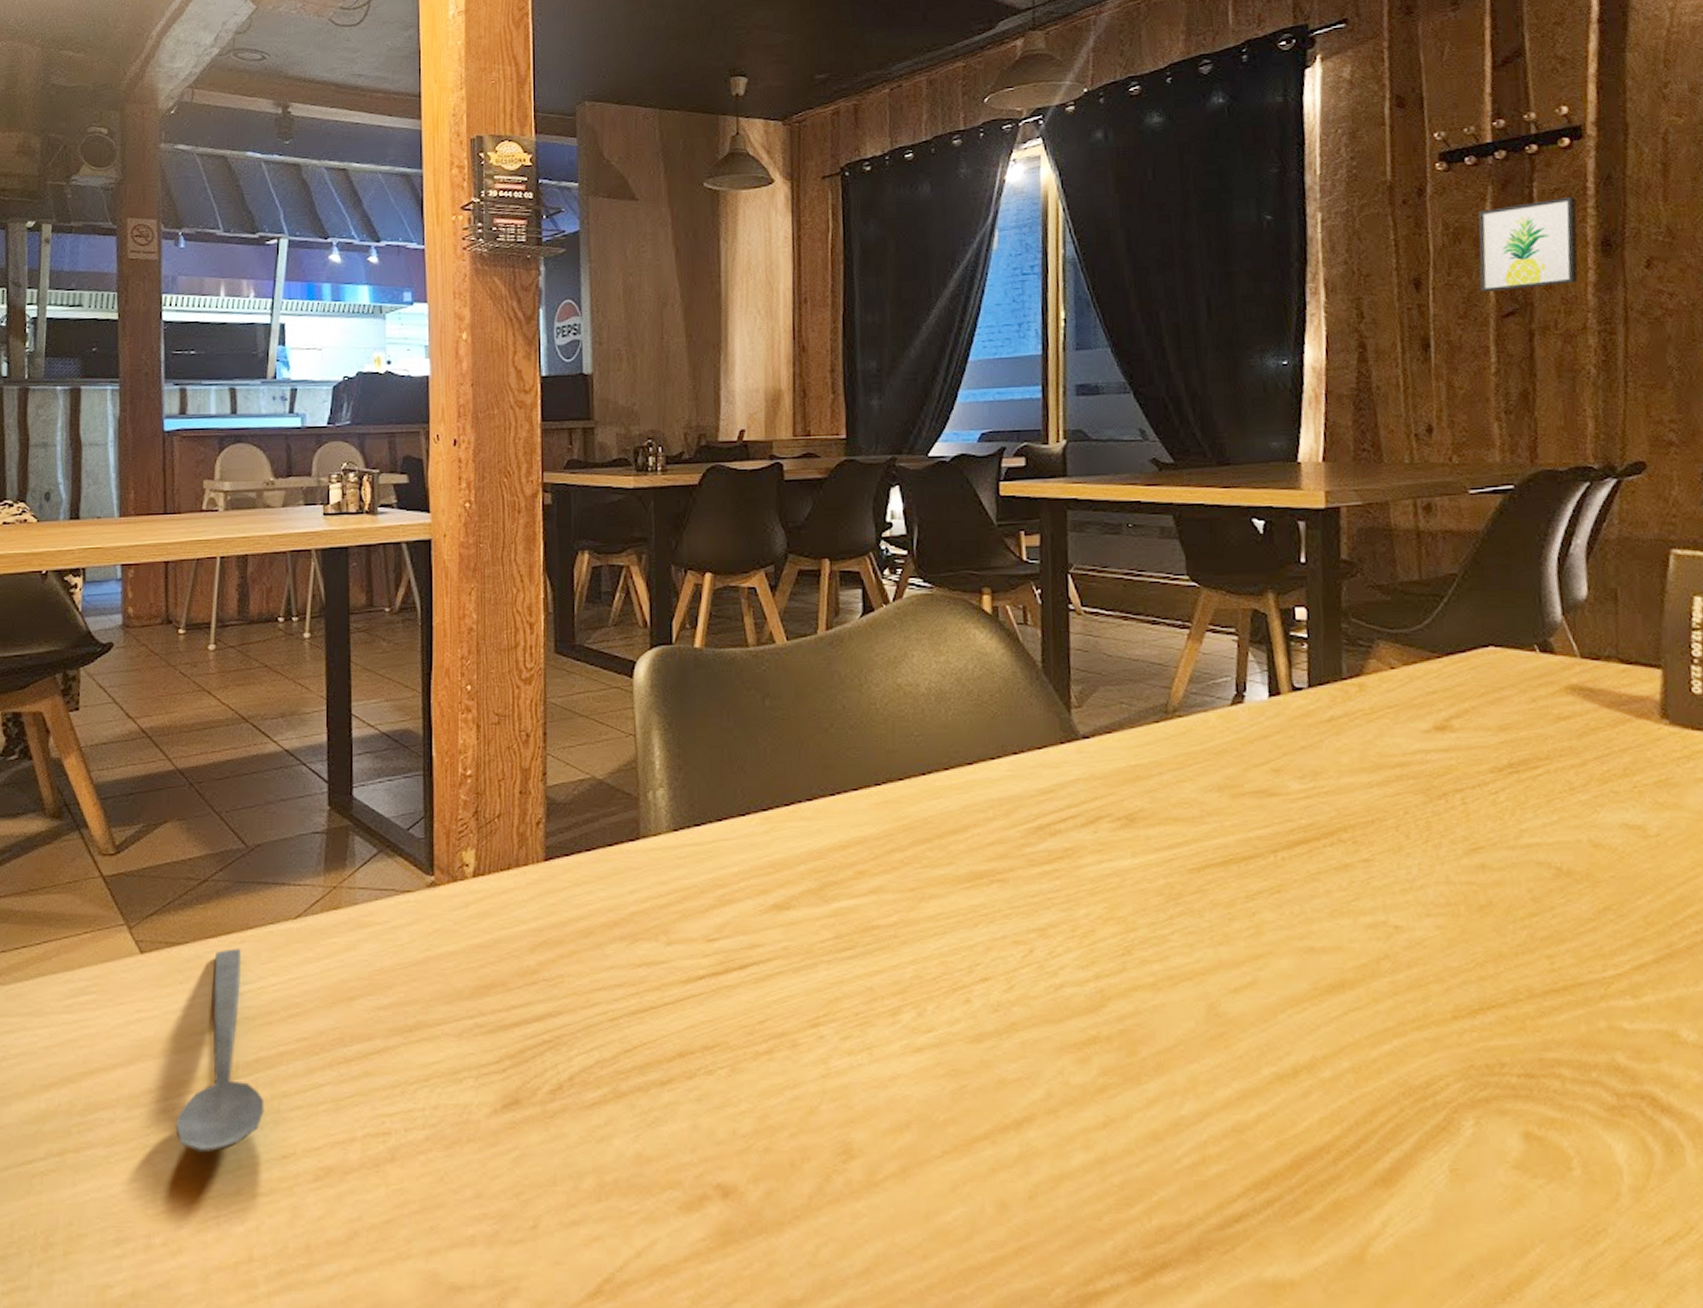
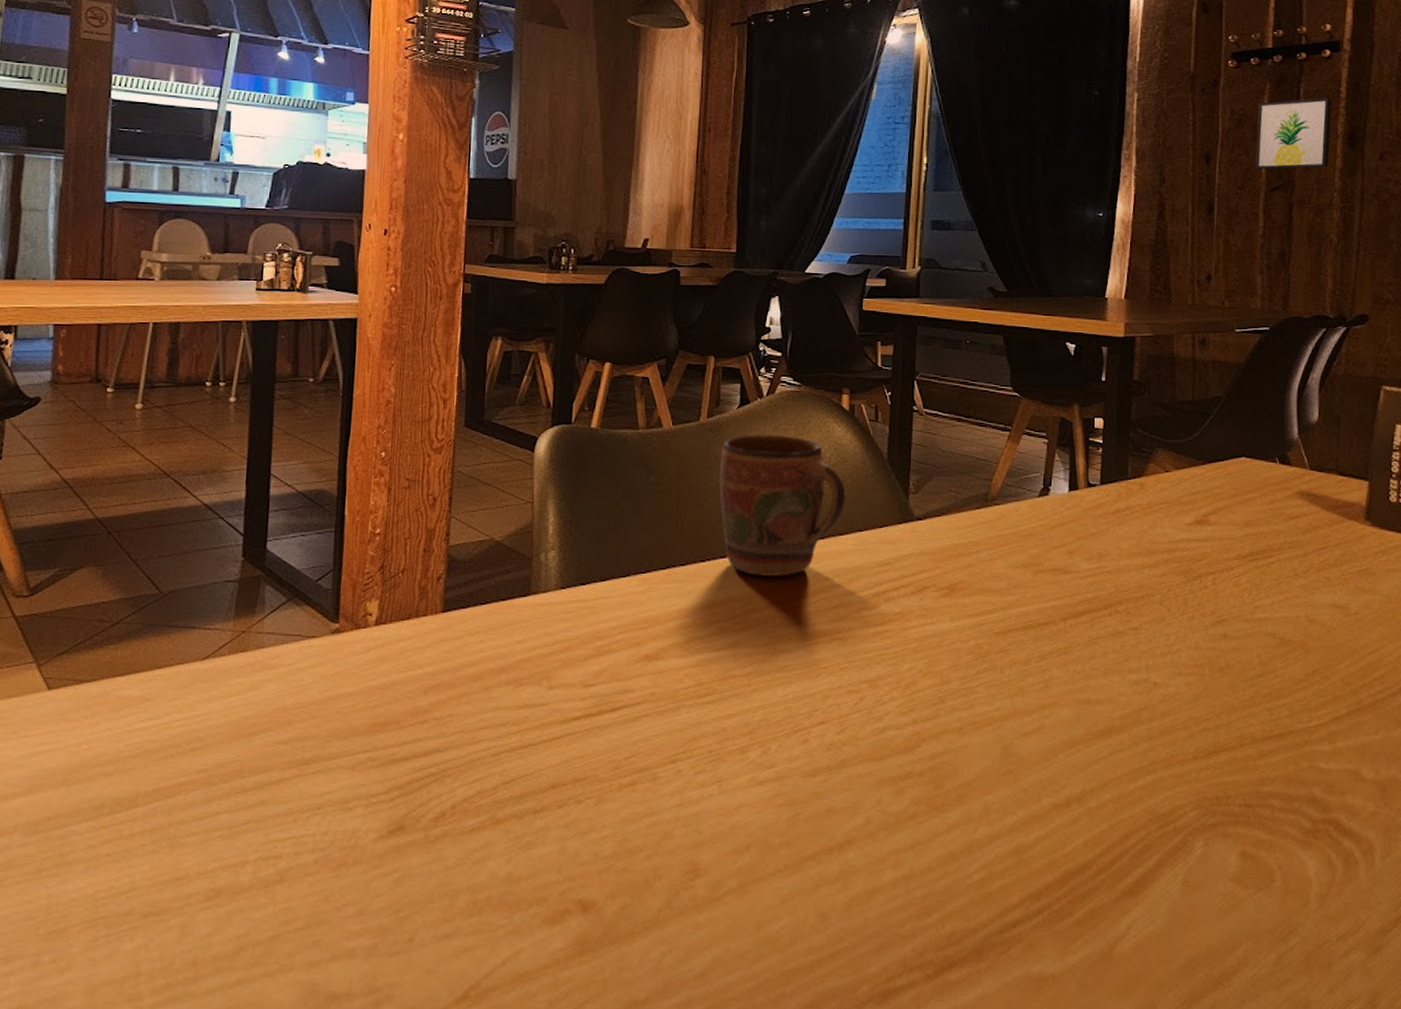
spoon: present [176,948,264,1154] -> none [72,686,162,877]
mug: none [844,646,995,810] -> present [719,434,846,576]

